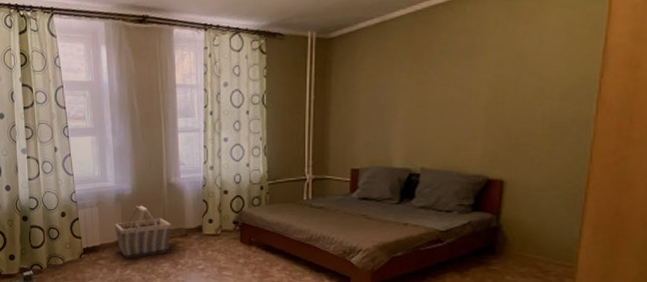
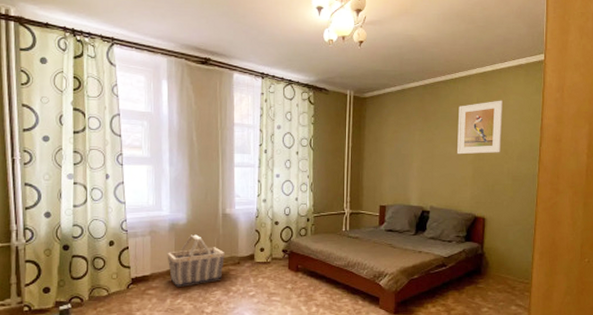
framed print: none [461,18,538,99] -> present [456,100,503,155]

